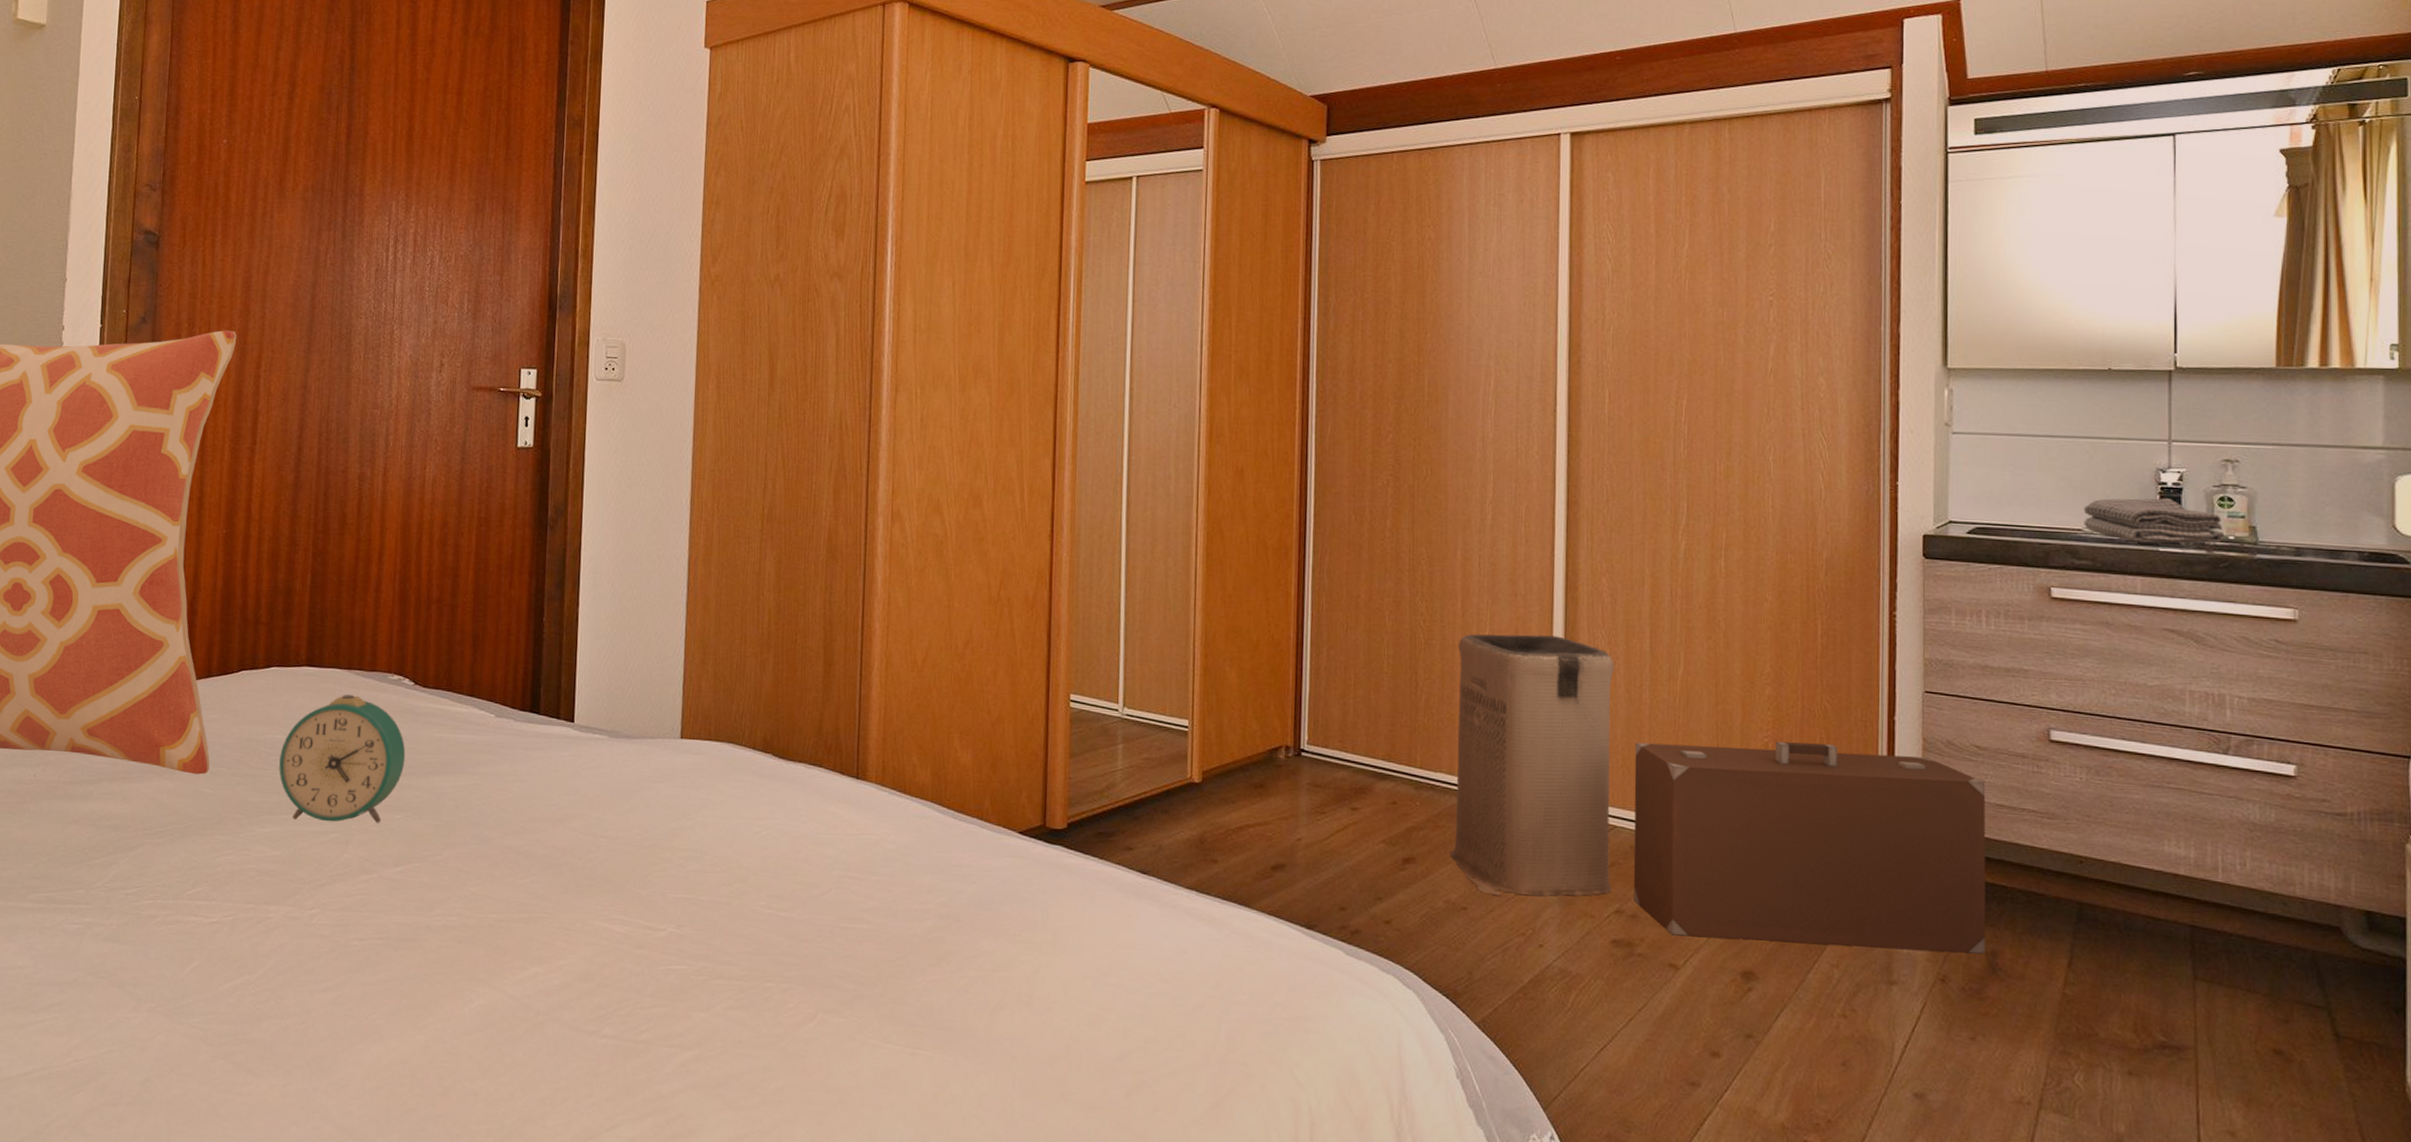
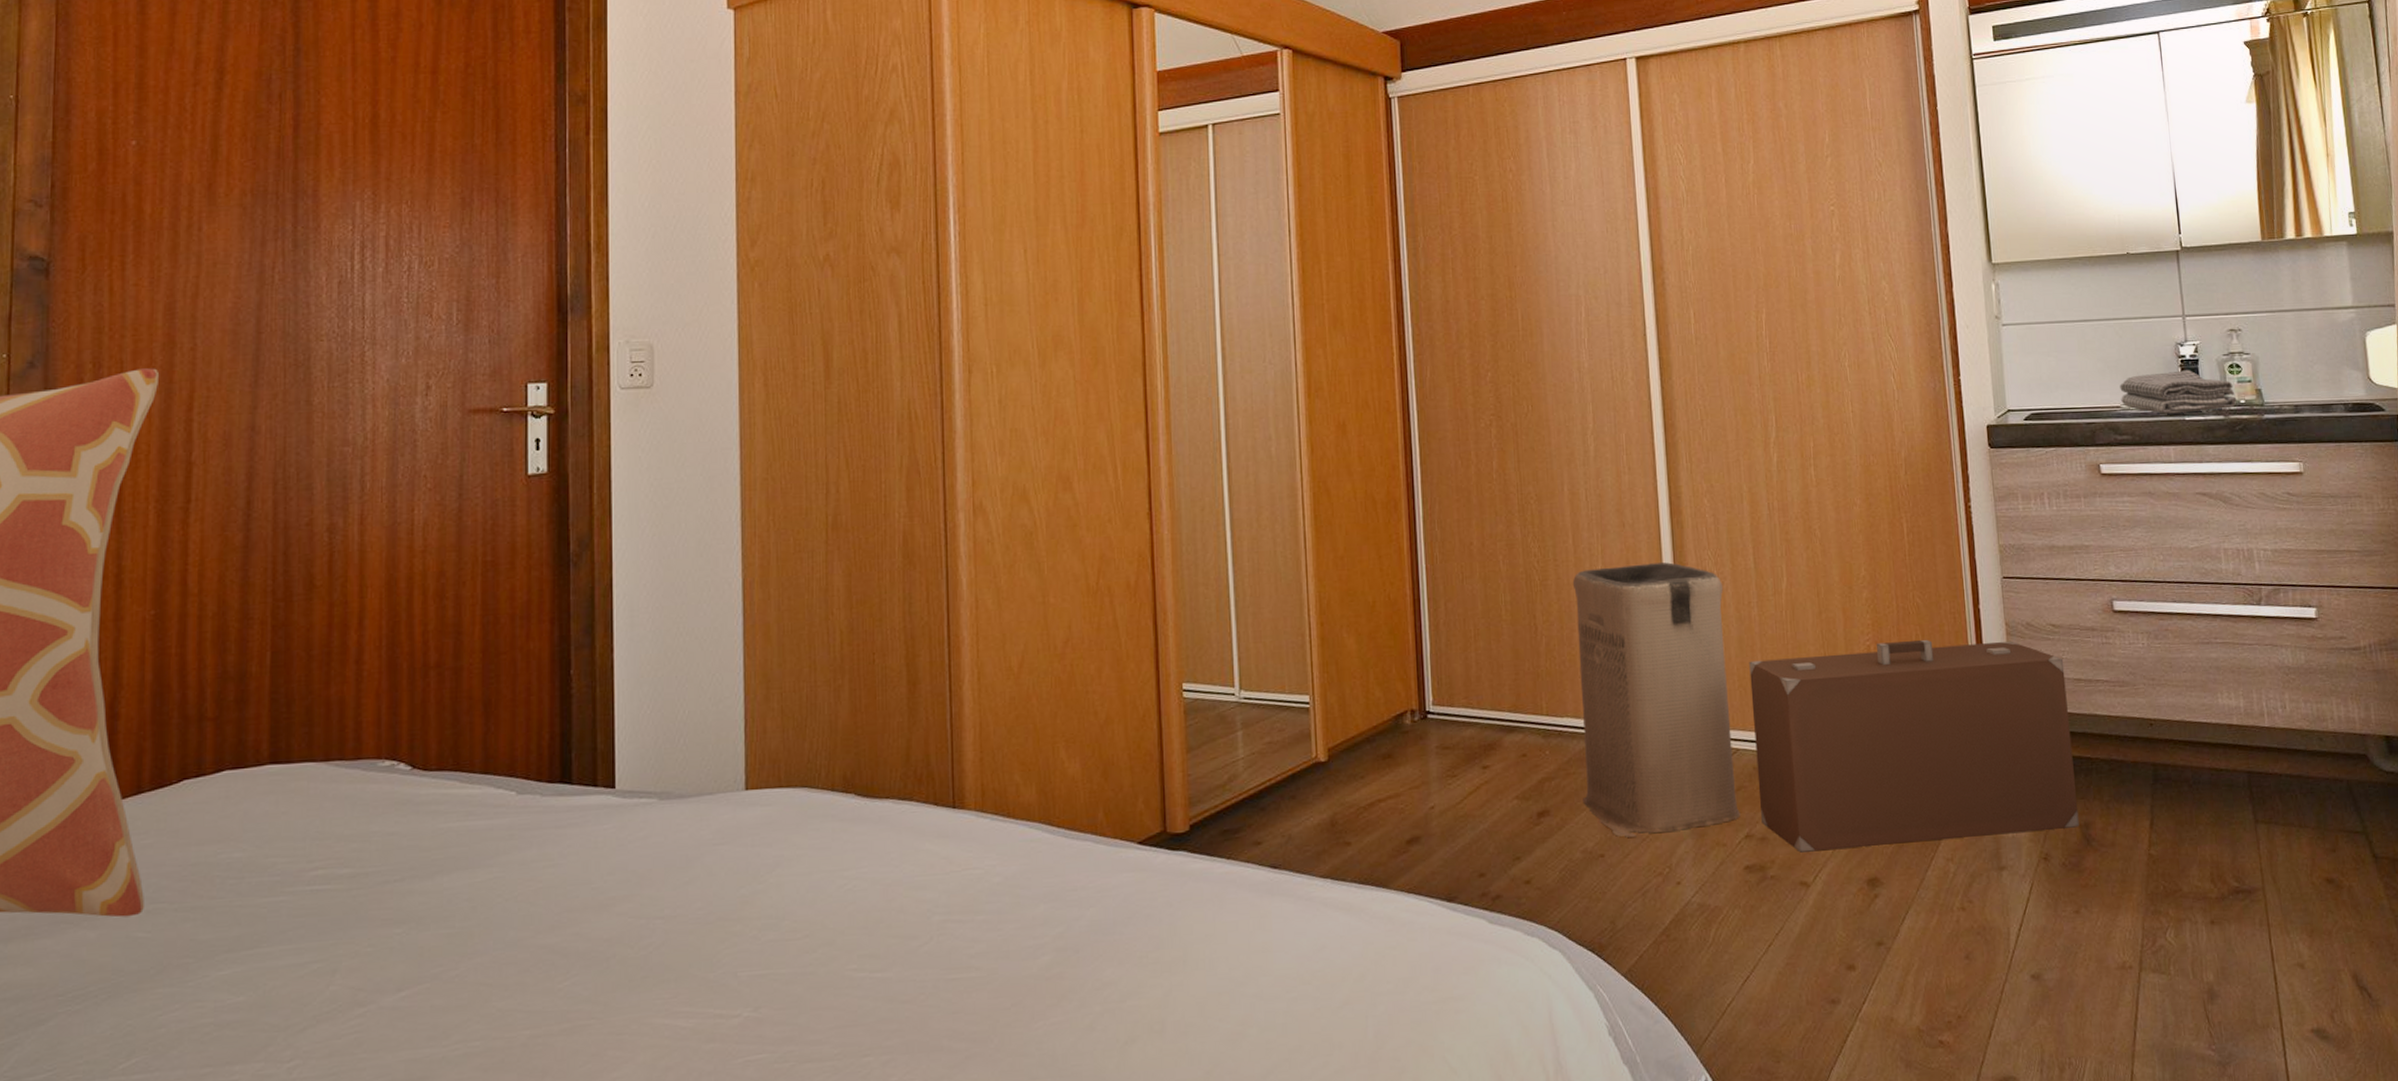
alarm clock: present [279,695,406,823] -> none [239,791,405,954]

